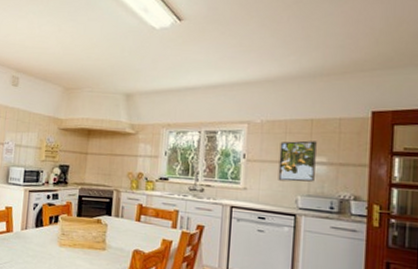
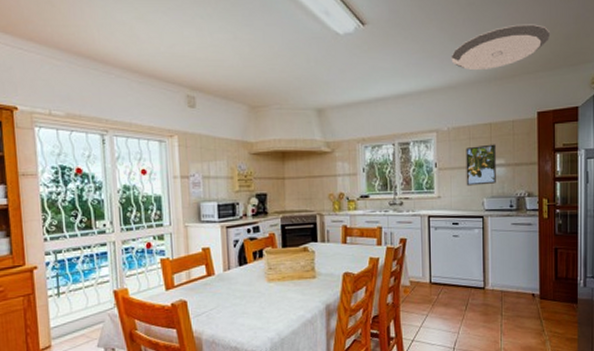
ceiling light fixture: none [270,21,394,66] -> present [451,24,551,71]

